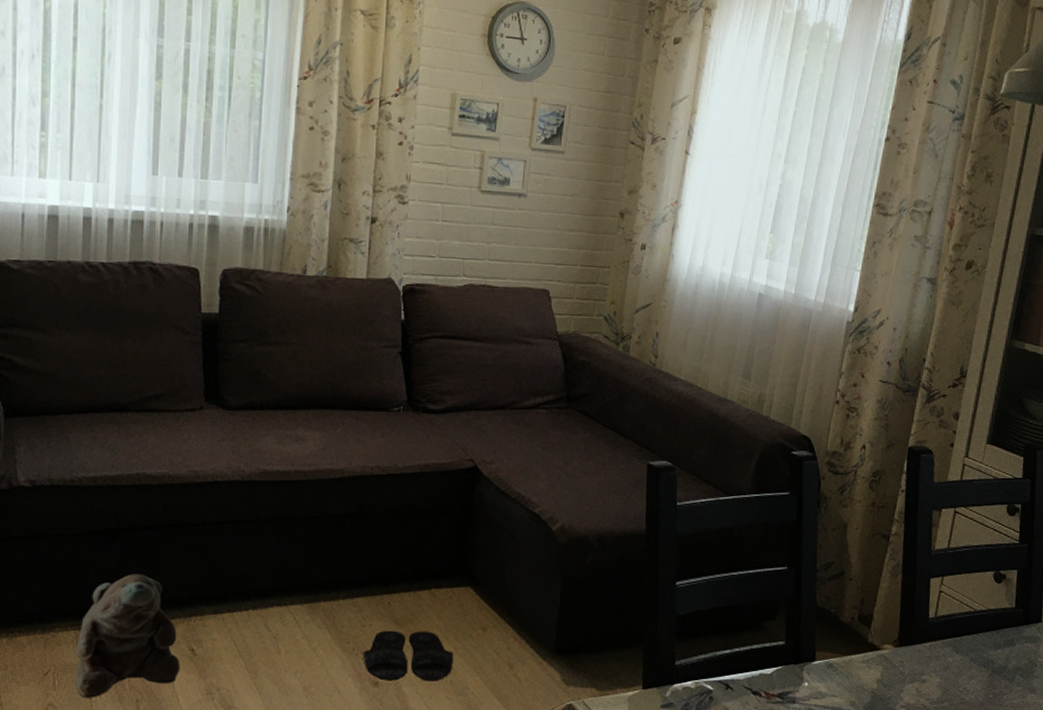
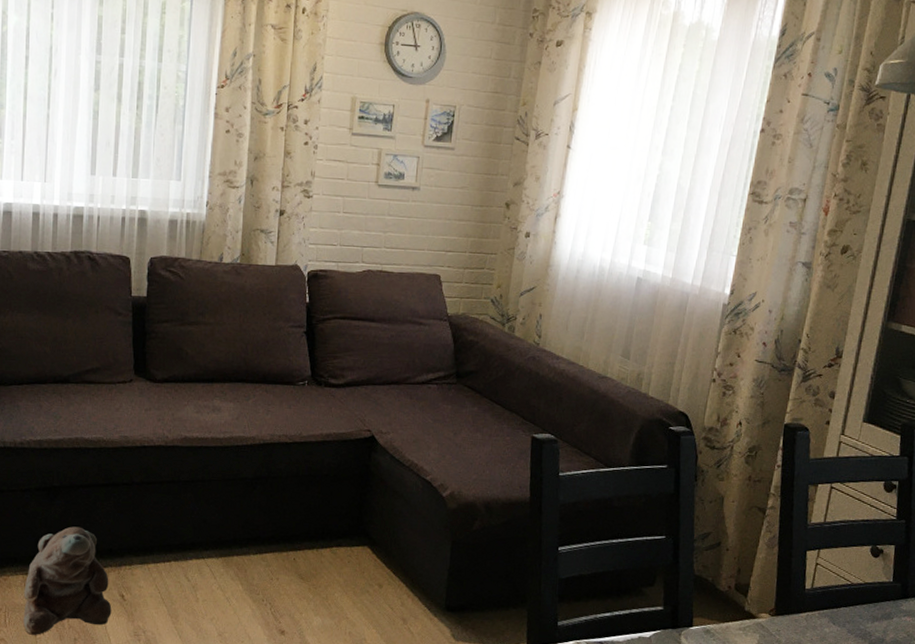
slippers: present [362,630,454,681] -> none [270,584,353,632]

